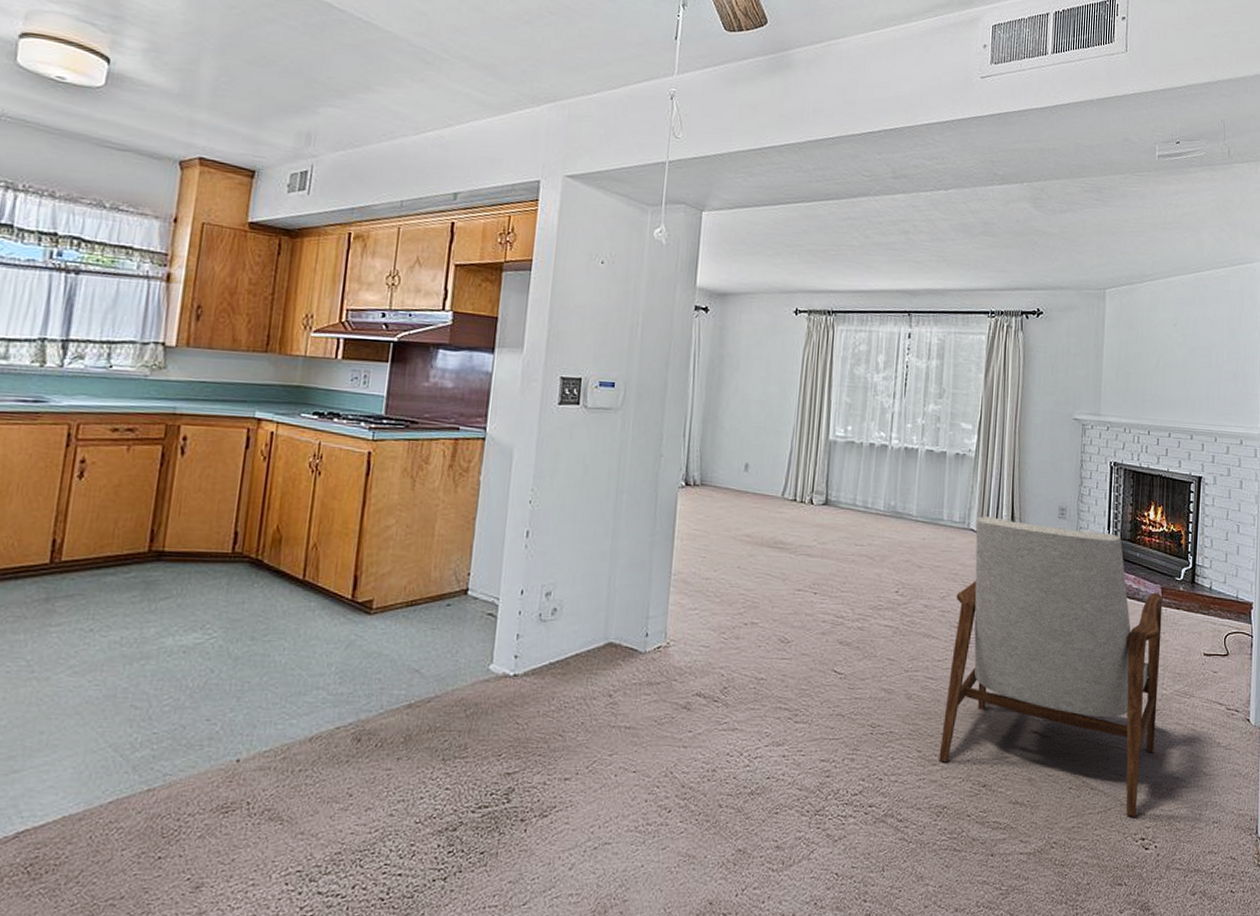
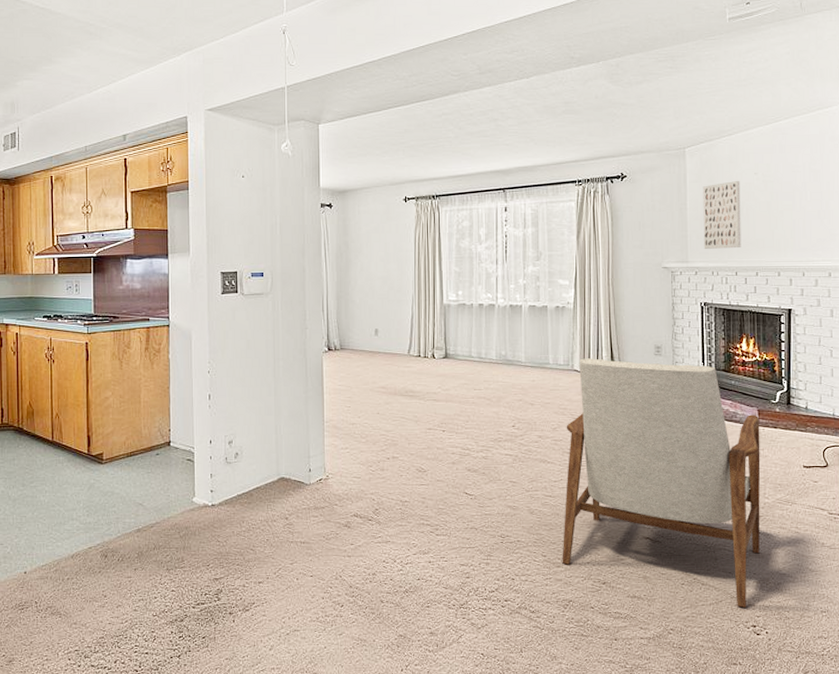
wall art: none [1117,330,1159,405] -> present [703,180,741,249]

